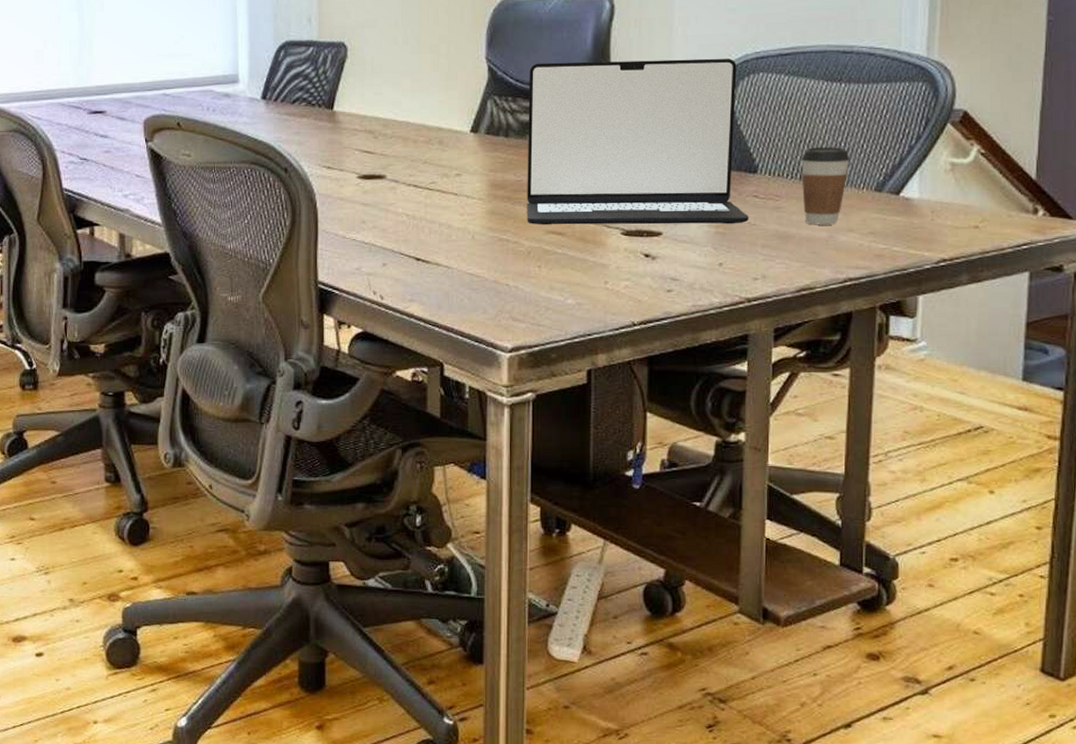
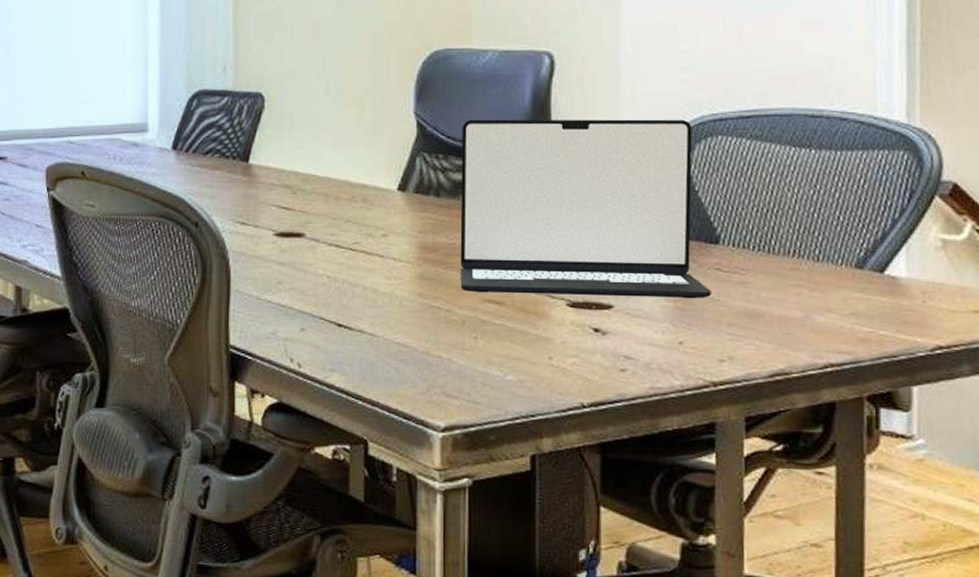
coffee cup: present [801,147,850,225] -> none [769,218,825,304]

